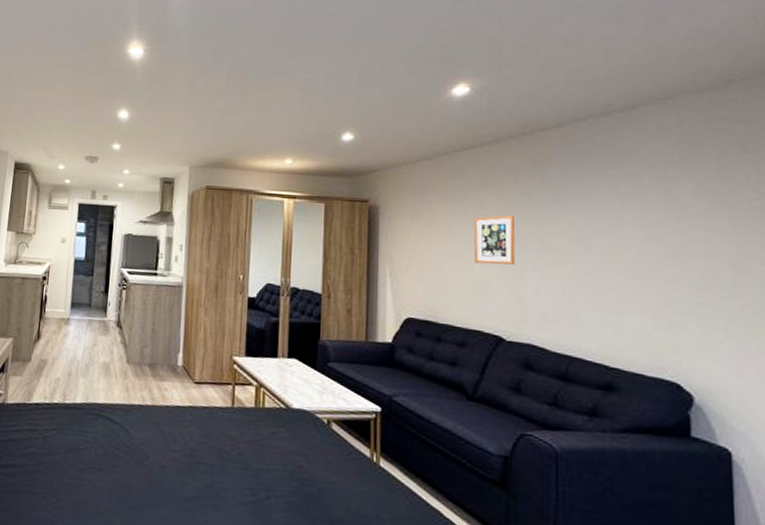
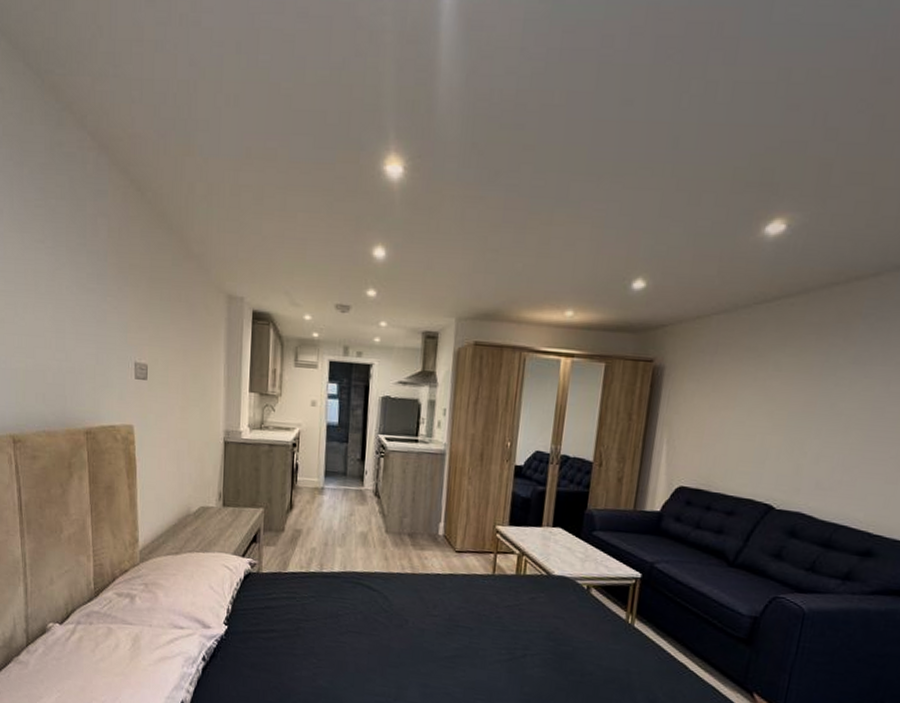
picture frame: present [473,215,516,265] -> none [757,377,808,432]

